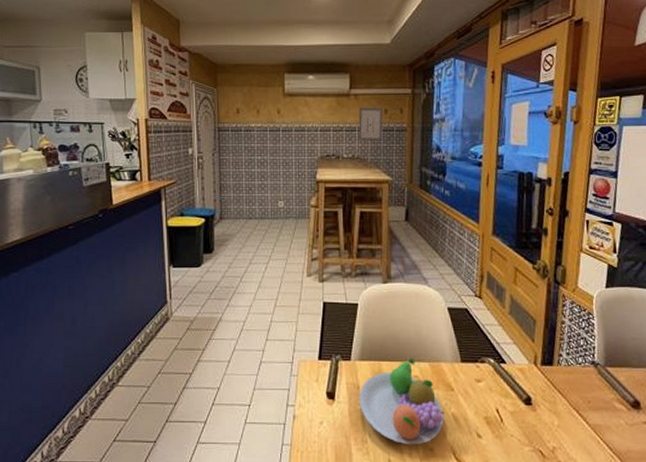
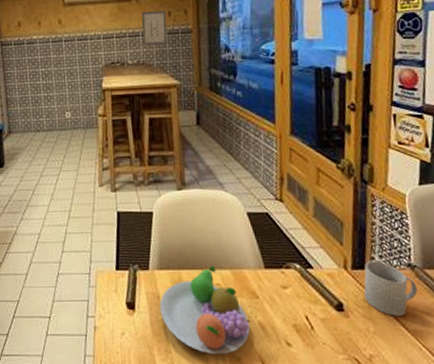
mug: none [551,358,599,411] -> present [364,261,418,316]

